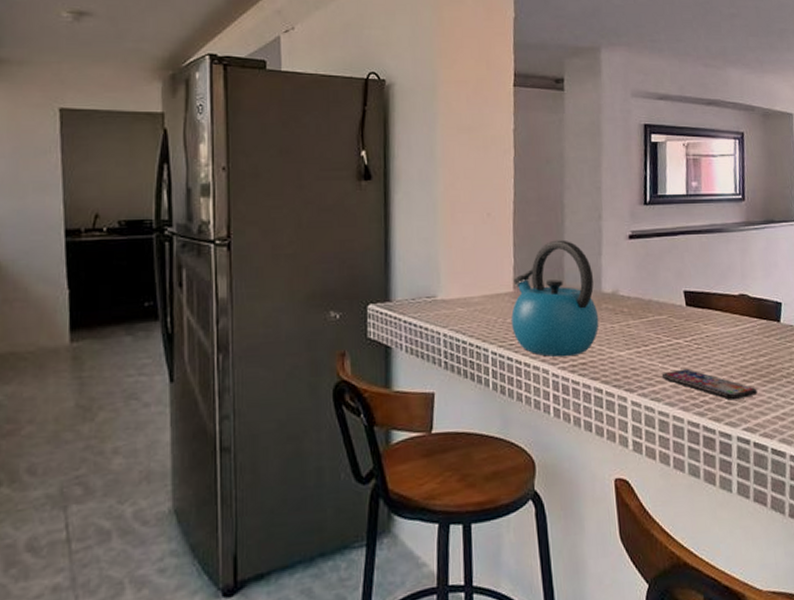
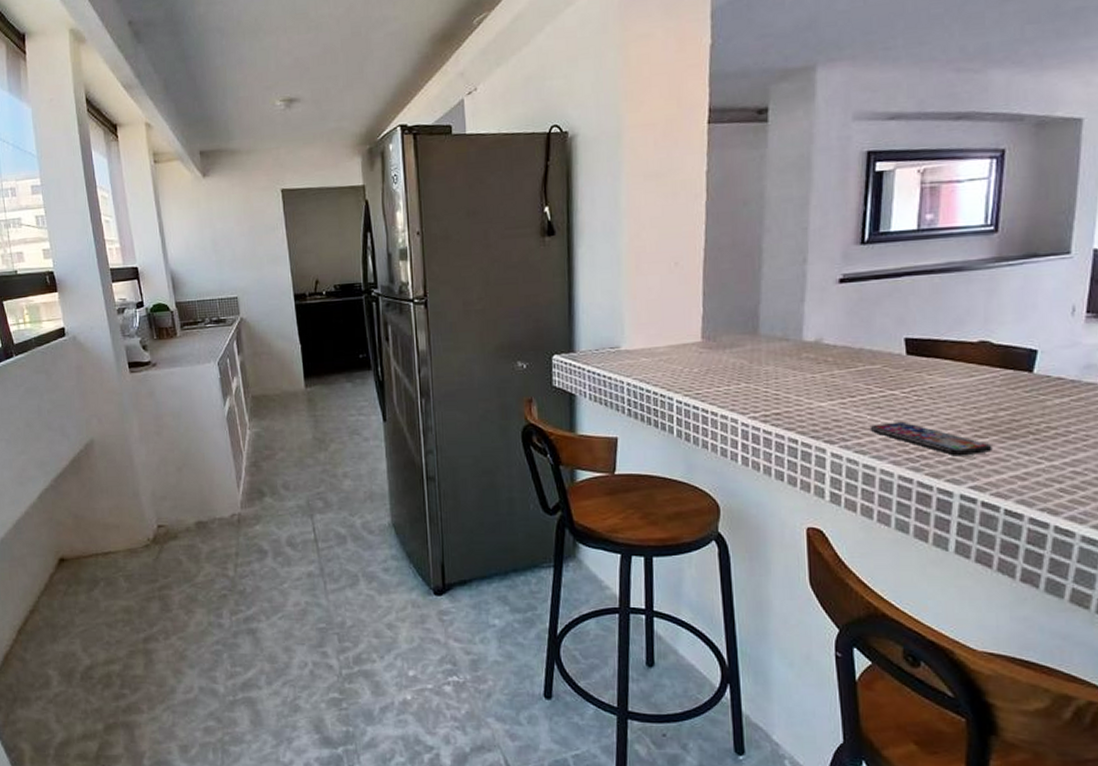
kettle: present [511,239,599,358] -> none [699,286,798,407]

